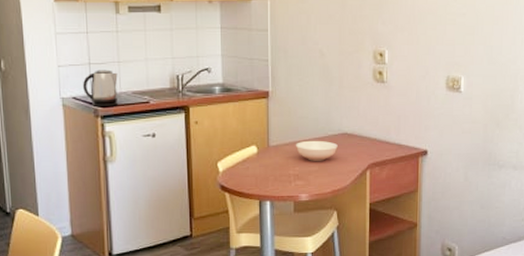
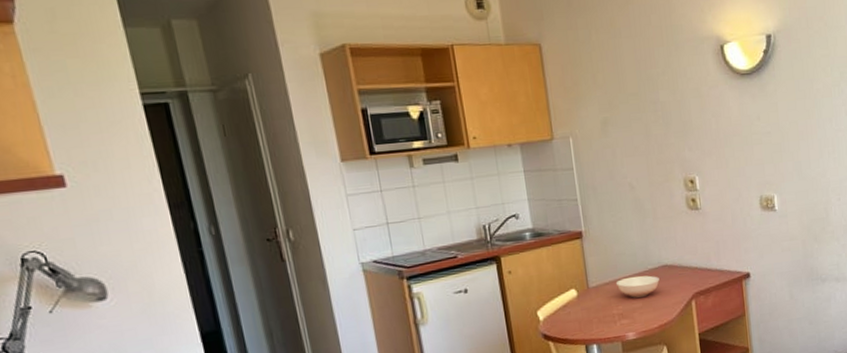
kettle: present [83,70,119,108] -> none [382,227,424,269]

